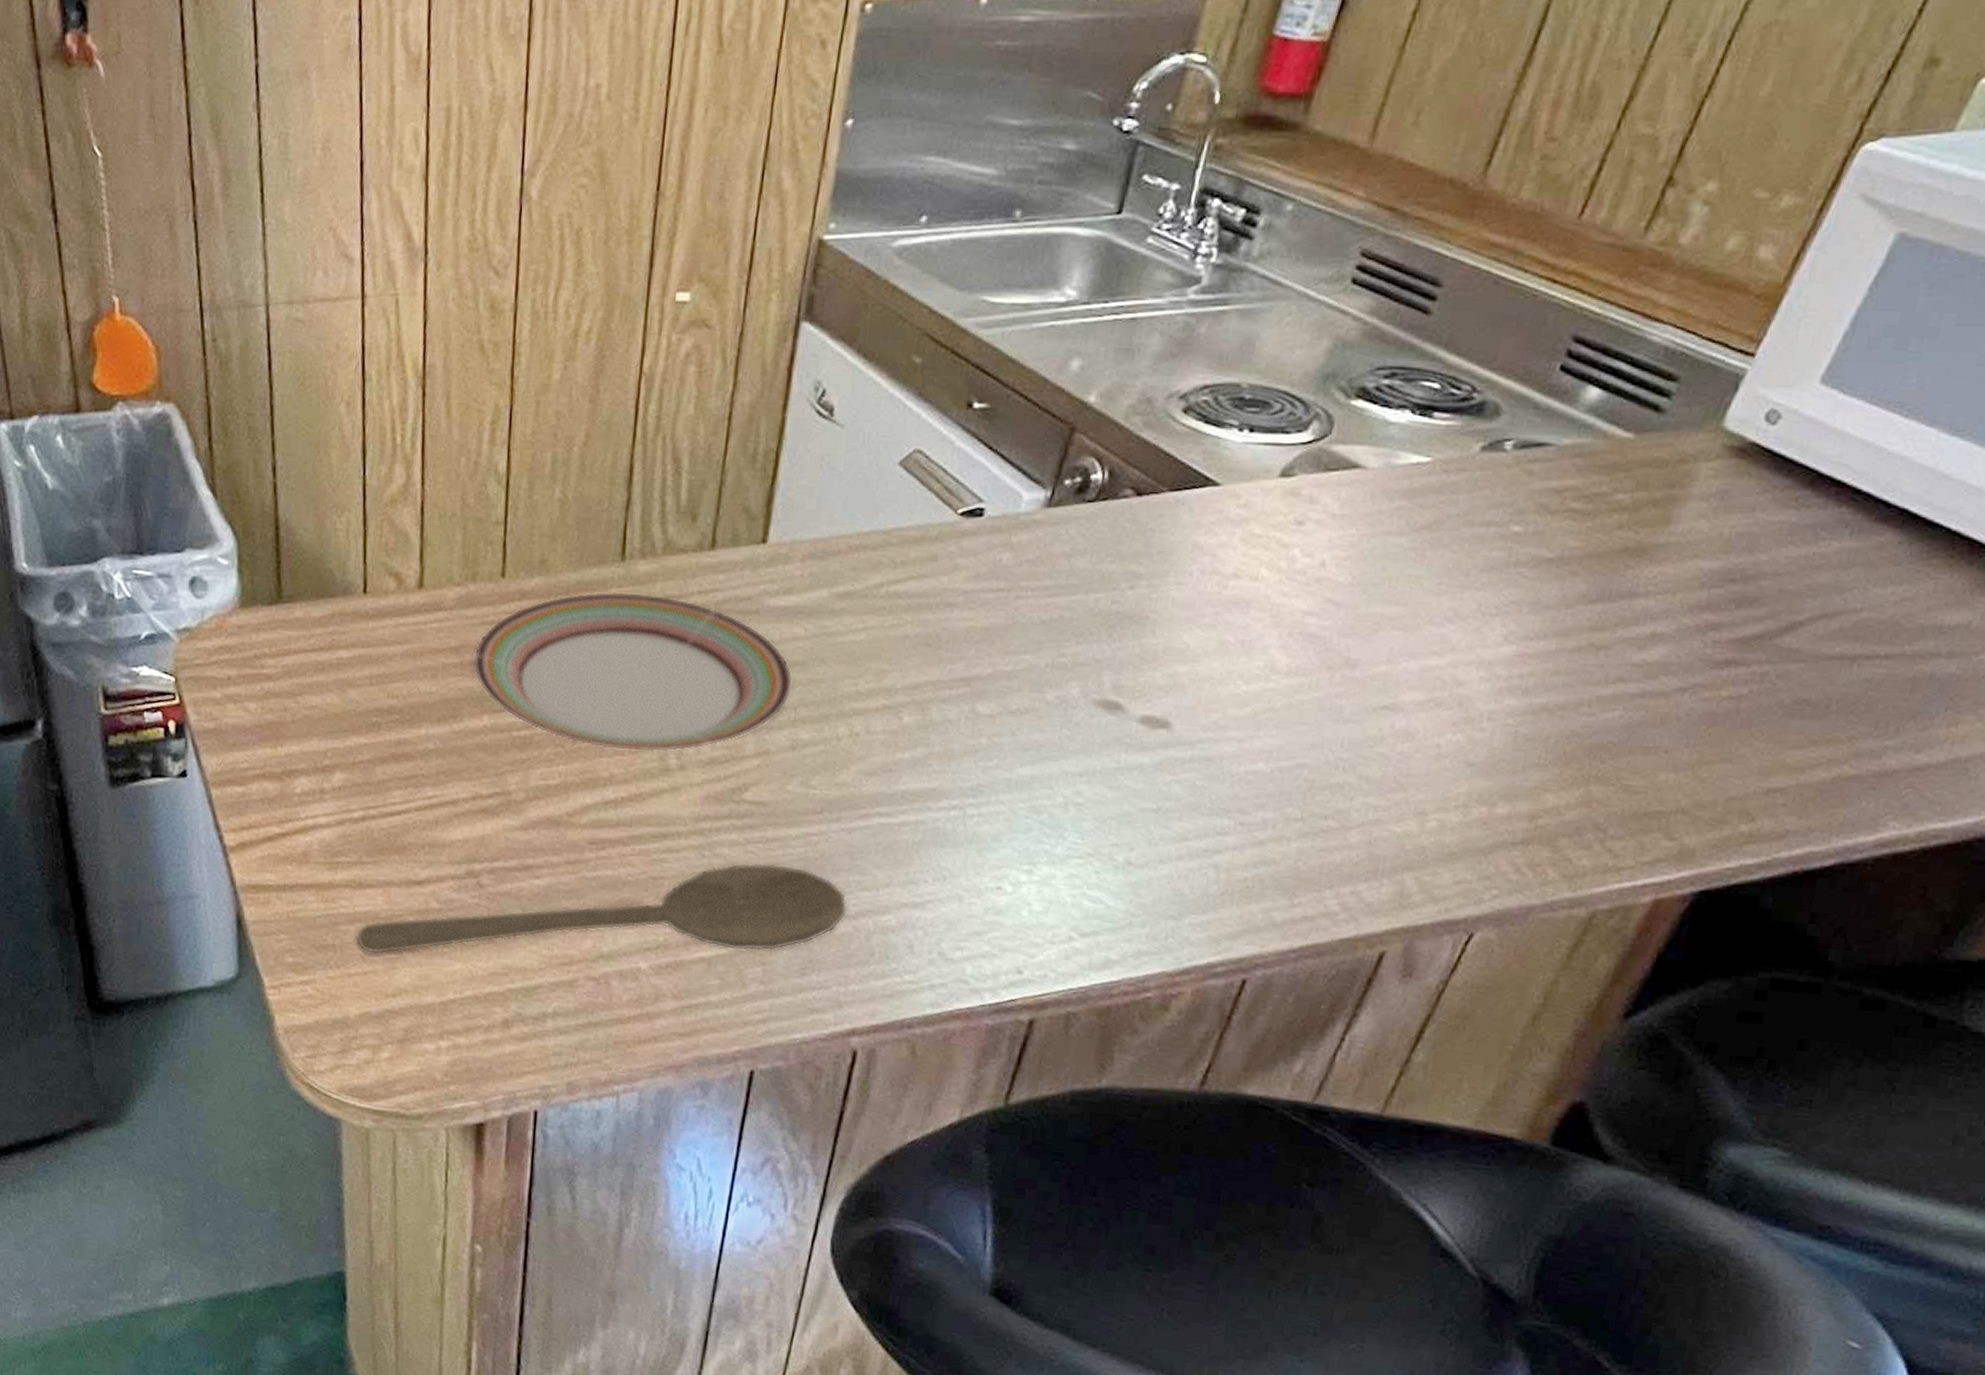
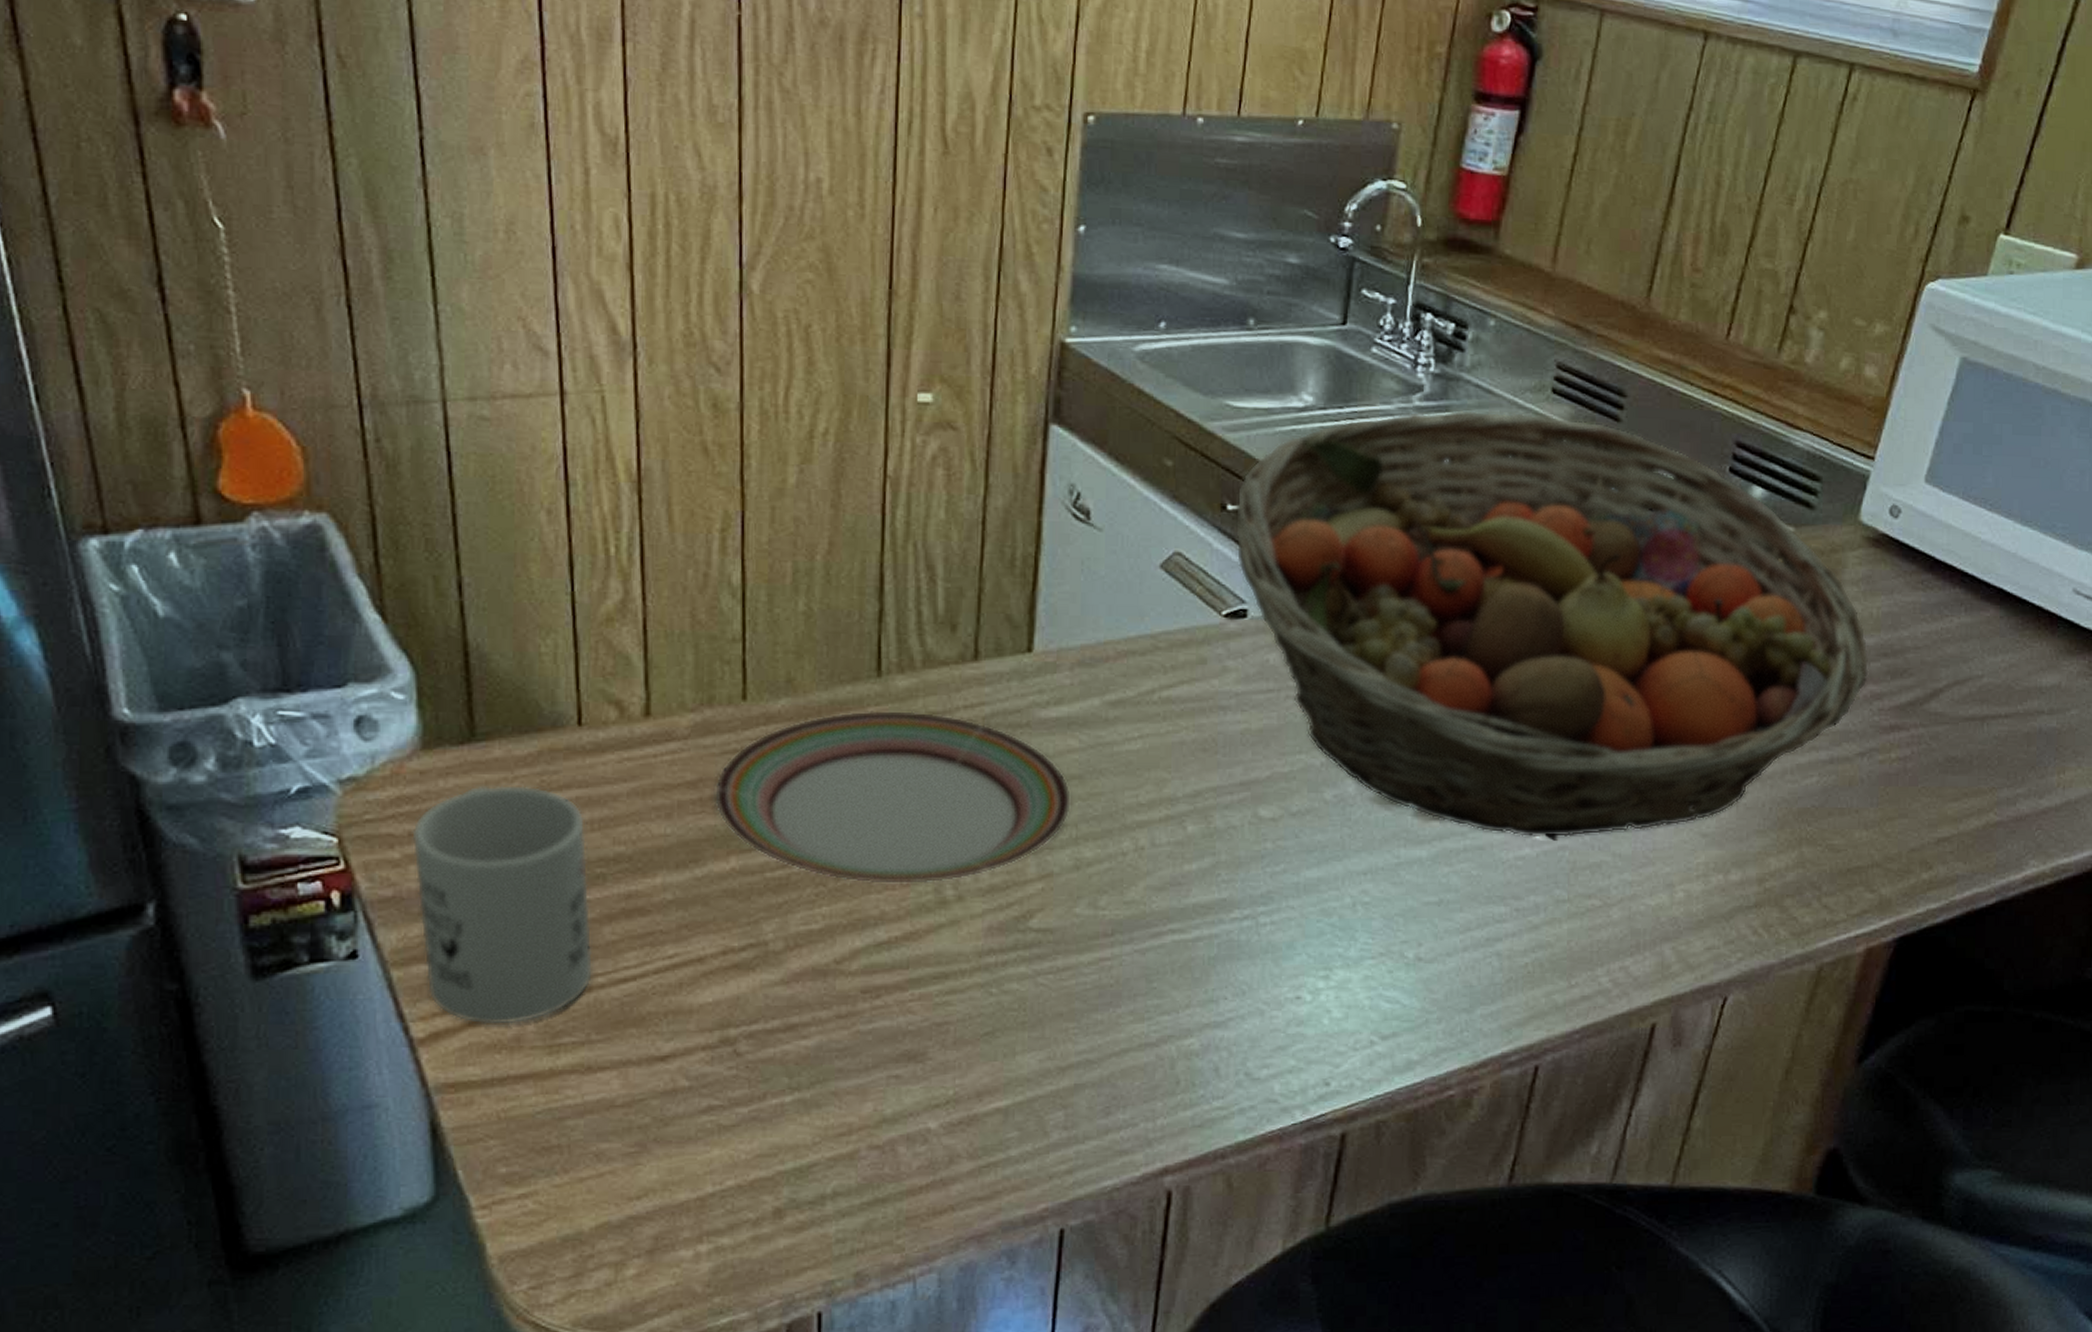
mug: none [230,640,368,843] -> present [412,785,594,1026]
wooden spoon: present [356,862,848,954] -> none [587,994,1149,1150]
fruit basket: none [978,302,1711,756] -> present [1235,409,1869,838]

